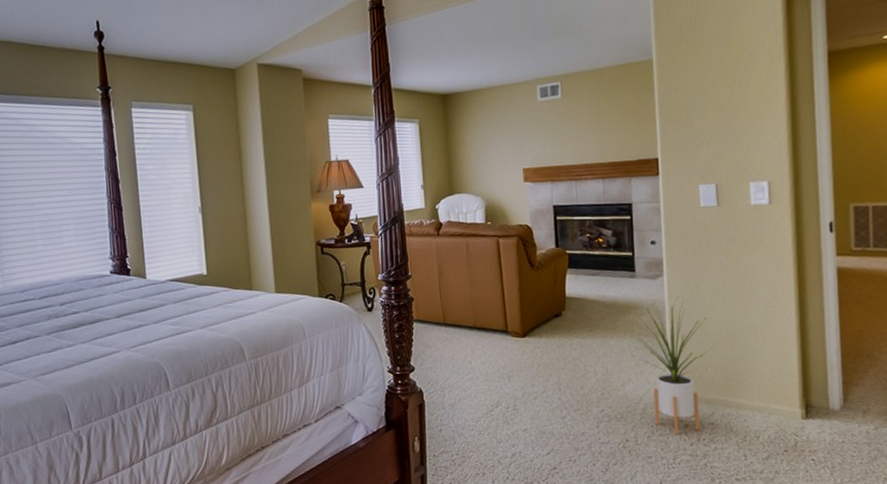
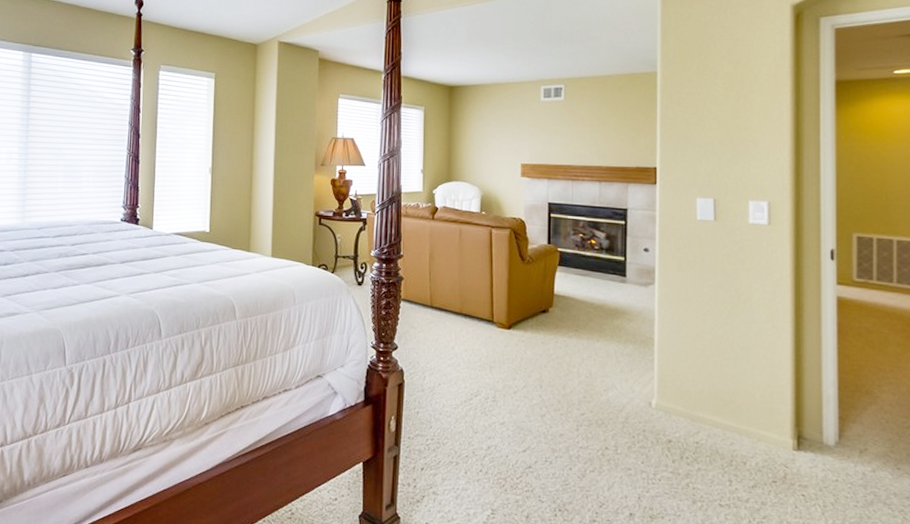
house plant: present [635,300,715,435] -> none [623,310,704,450]

